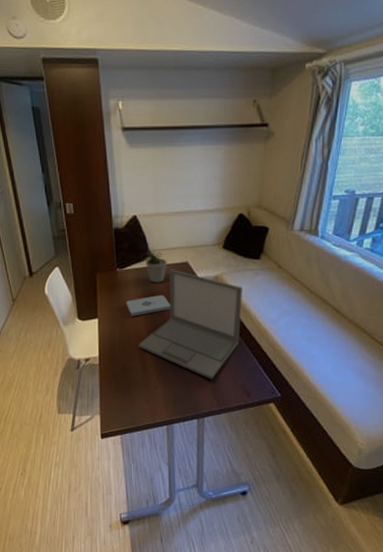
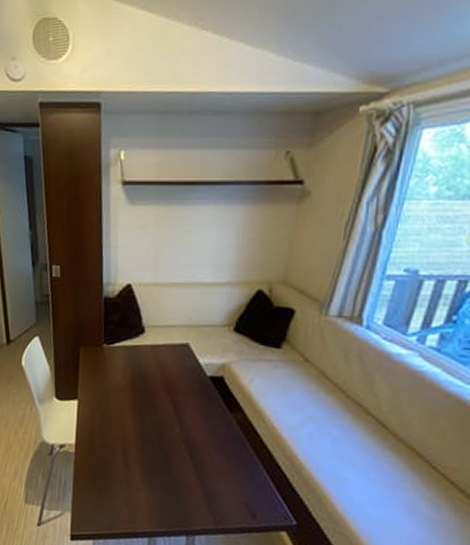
notepad: present [126,295,171,316] -> none [111,380,165,402]
laptop: present [138,269,242,380] -> none [121,351,255,491]
potted plant: present [146,250,167,282] -> none [138,326,164,365]

